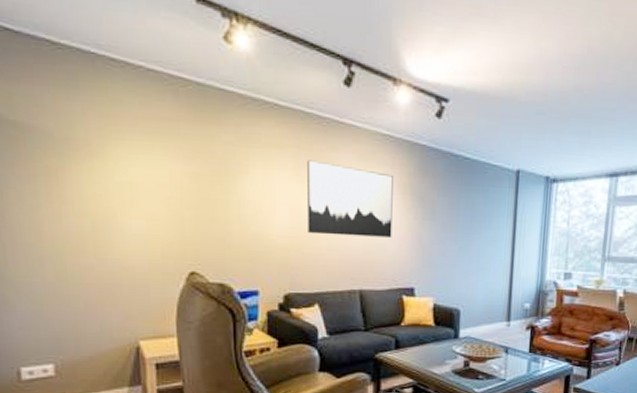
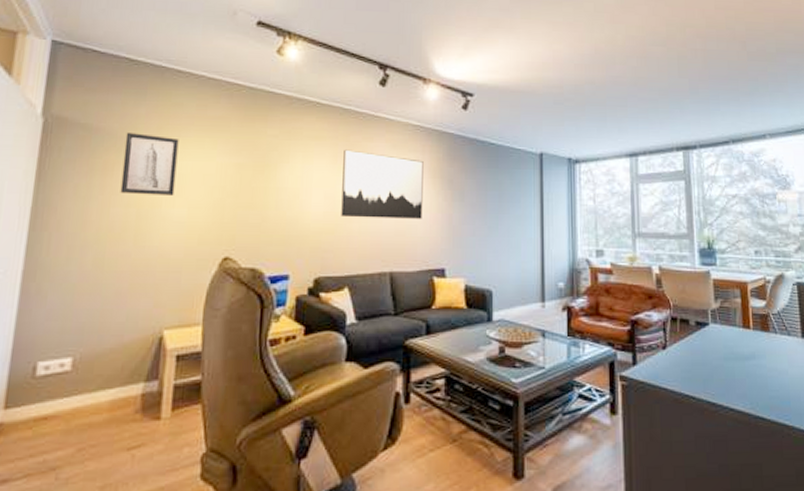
wall art: none [63,134,129,206] -> present [120,133,179,195]

